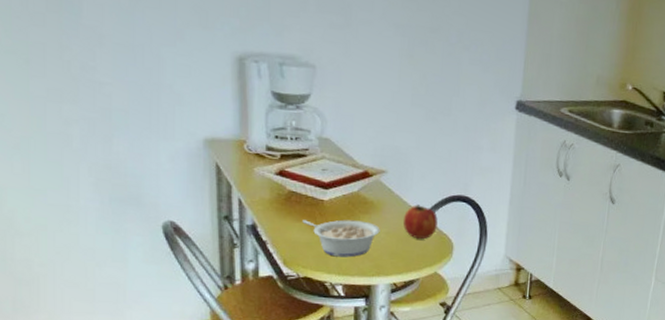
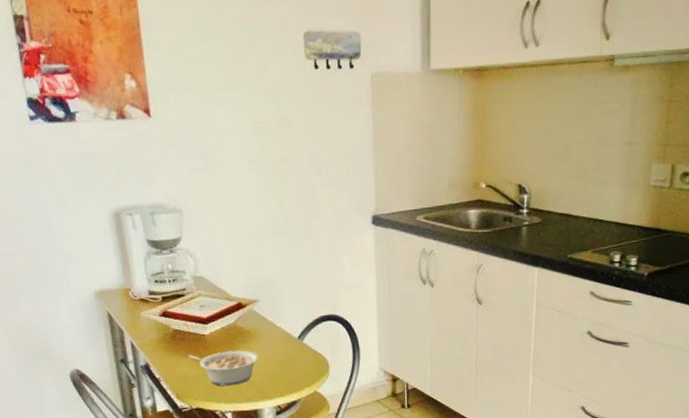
fruit: present [403,205,438,239] -> none [279,328,311,361]

